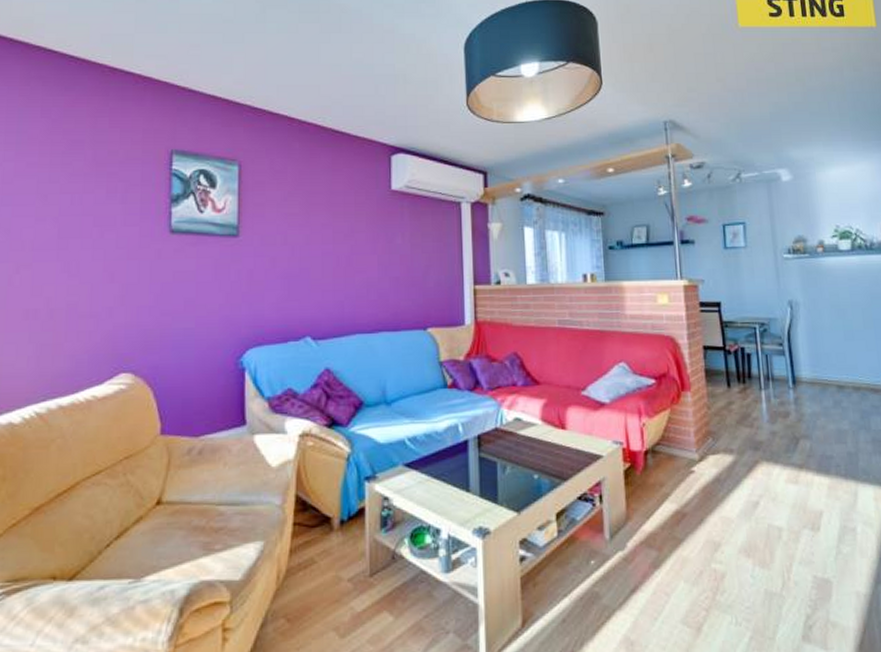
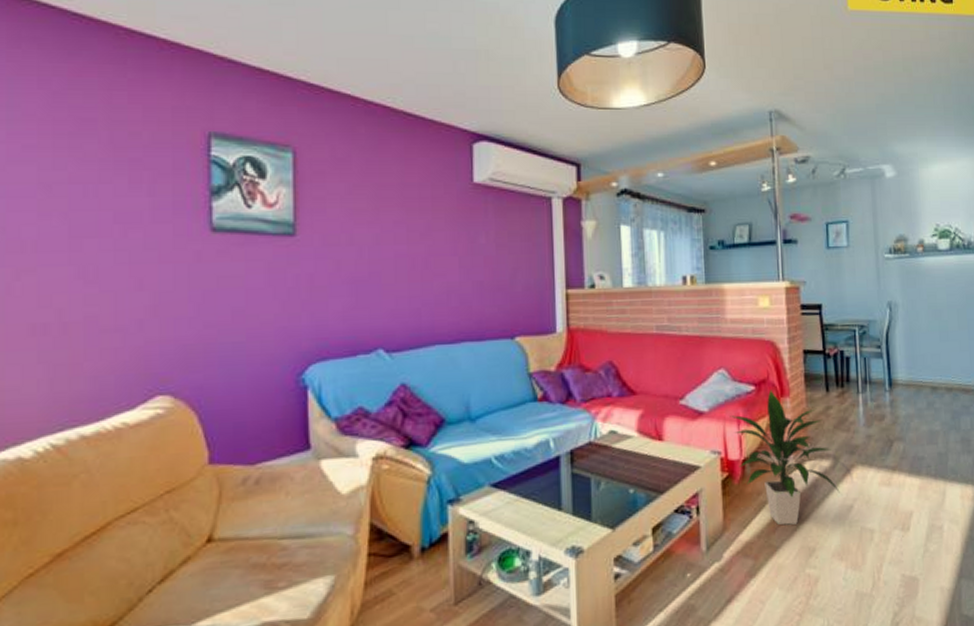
indoor plant: none [631,383,745,518] -> present [729,389,840,526]

